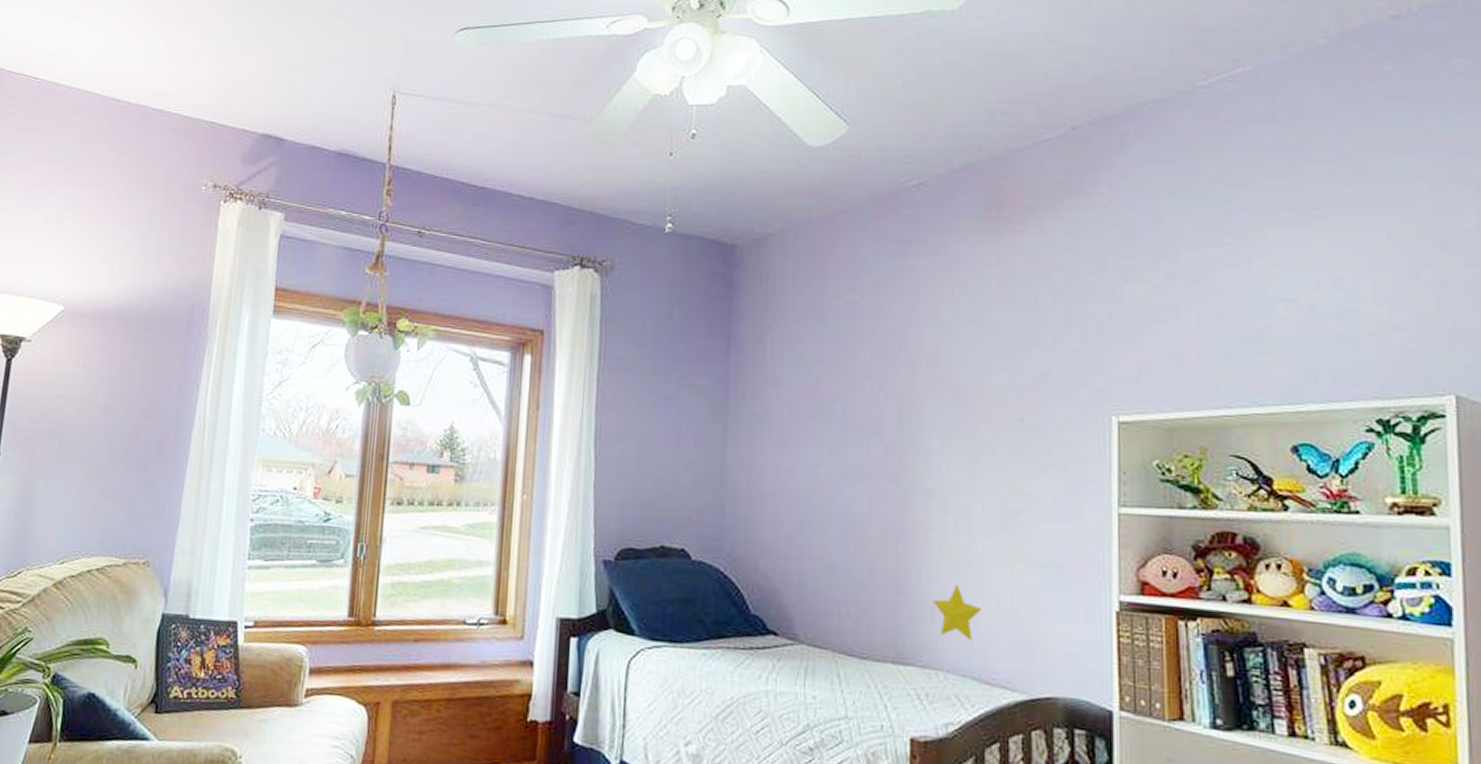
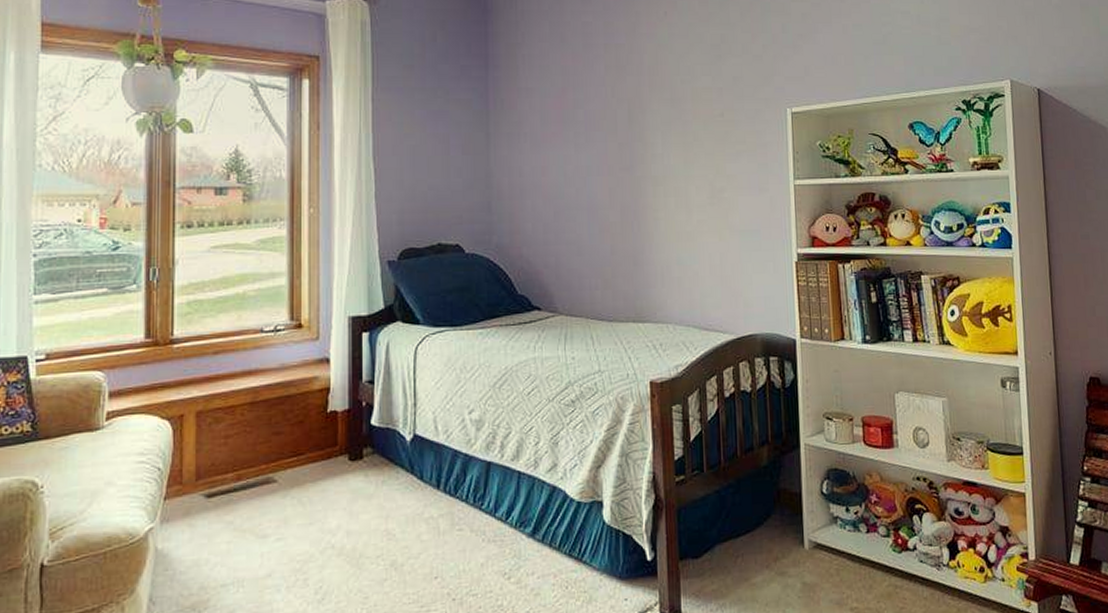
decorative star: present [933,584,981,641] -> none [662,252,699,297]

